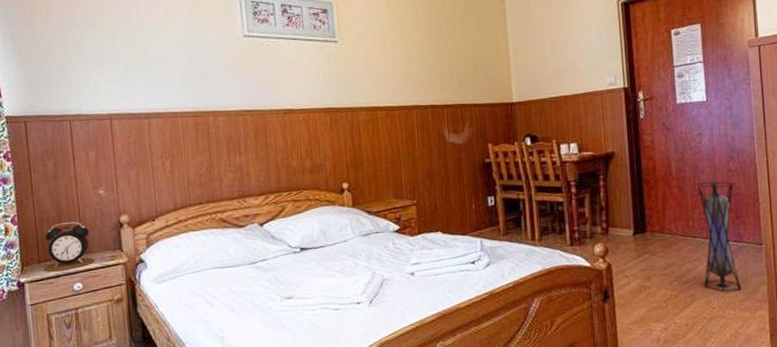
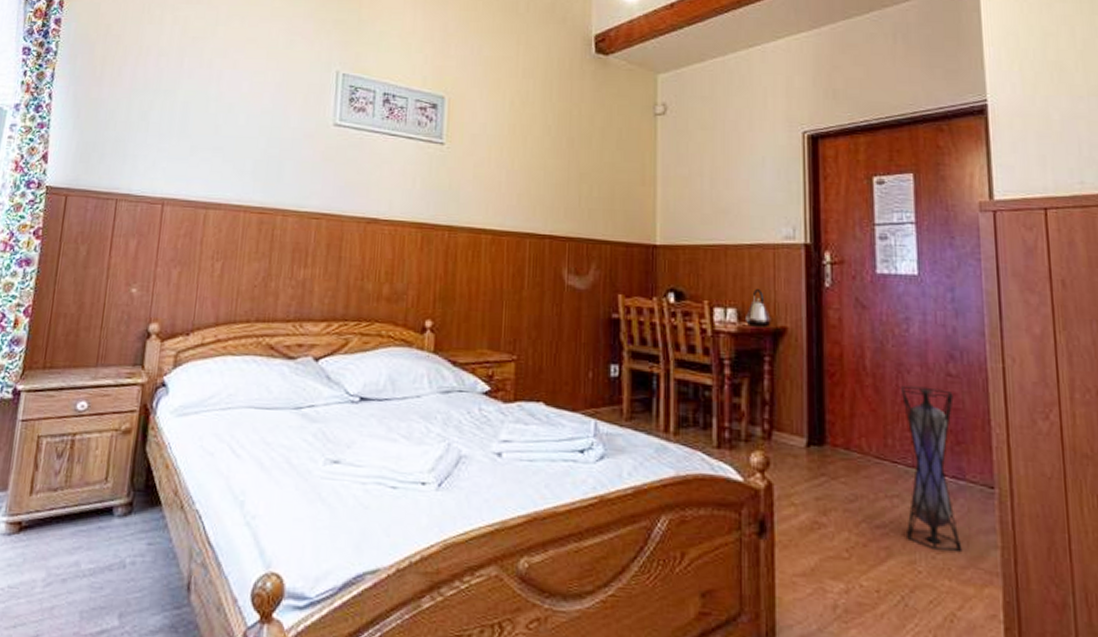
alarm clock: present [44,222,95,272] -> none [47,322,110,383]
kettle: none [584,125,603,155] -> present [746,288,771,328]

